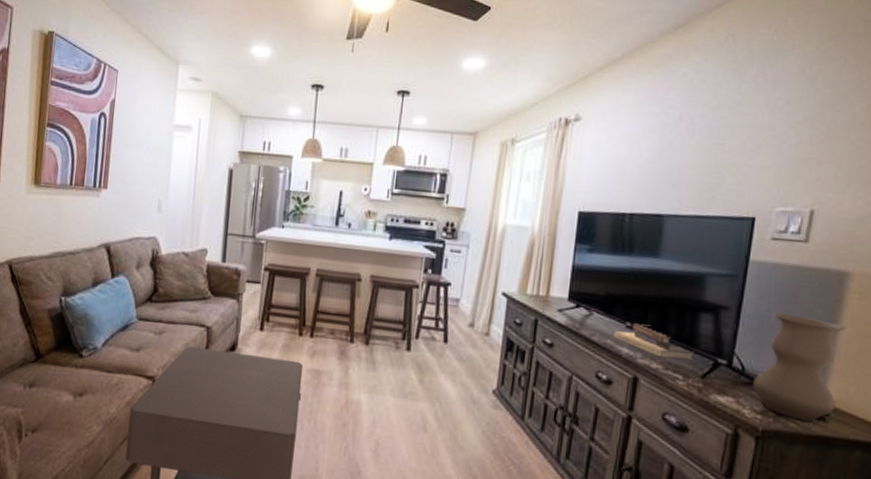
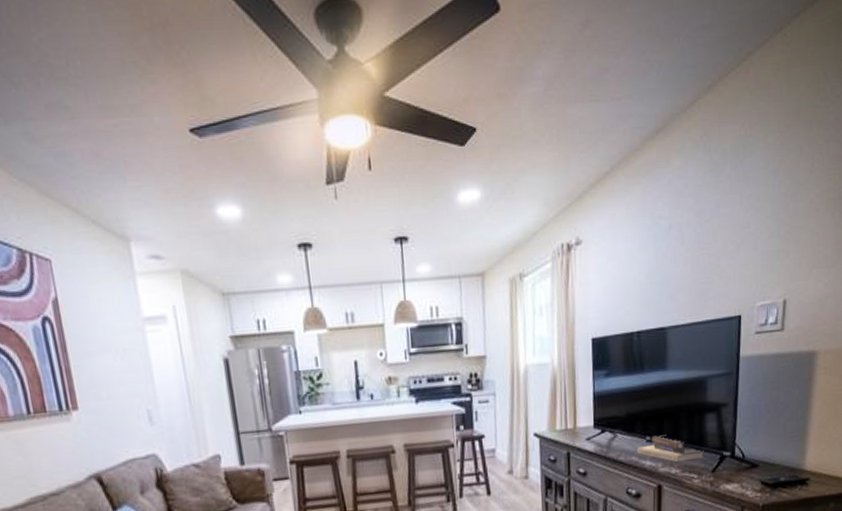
vase: present [753,312,847,423] -> none [752,398,817,491]

